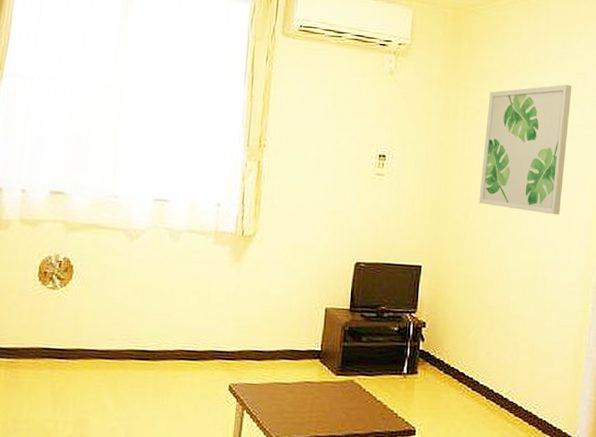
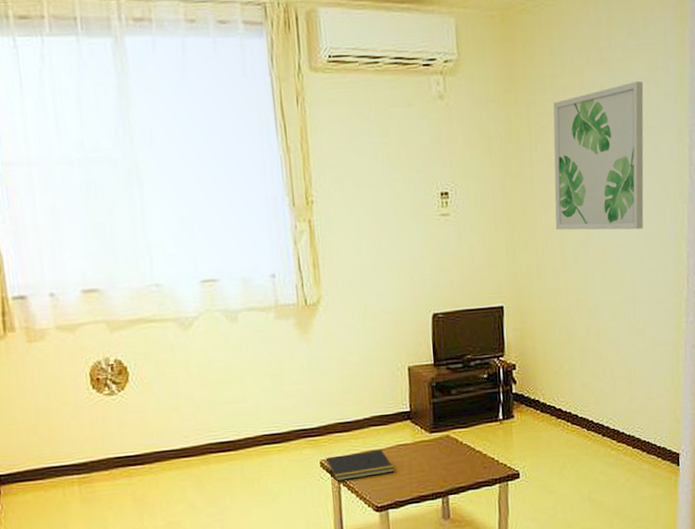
notepad: none [232,382,298,408] -> present [325,450,395,481]

